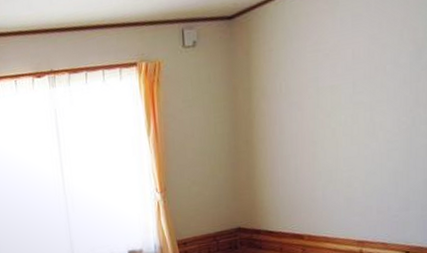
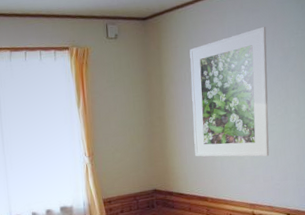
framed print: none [287,12,393,187] -> present [189,27,270,157]

